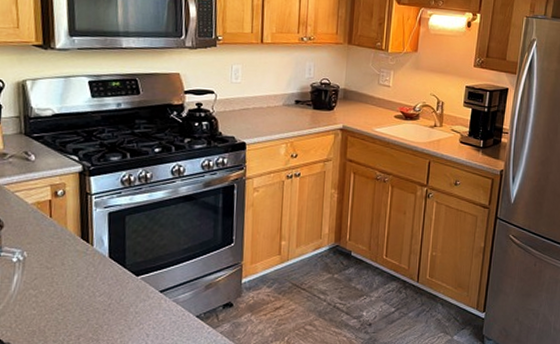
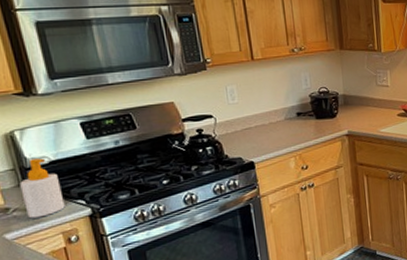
soap bottle: none [21,109,59,167] -> present [20,158,65,219]

